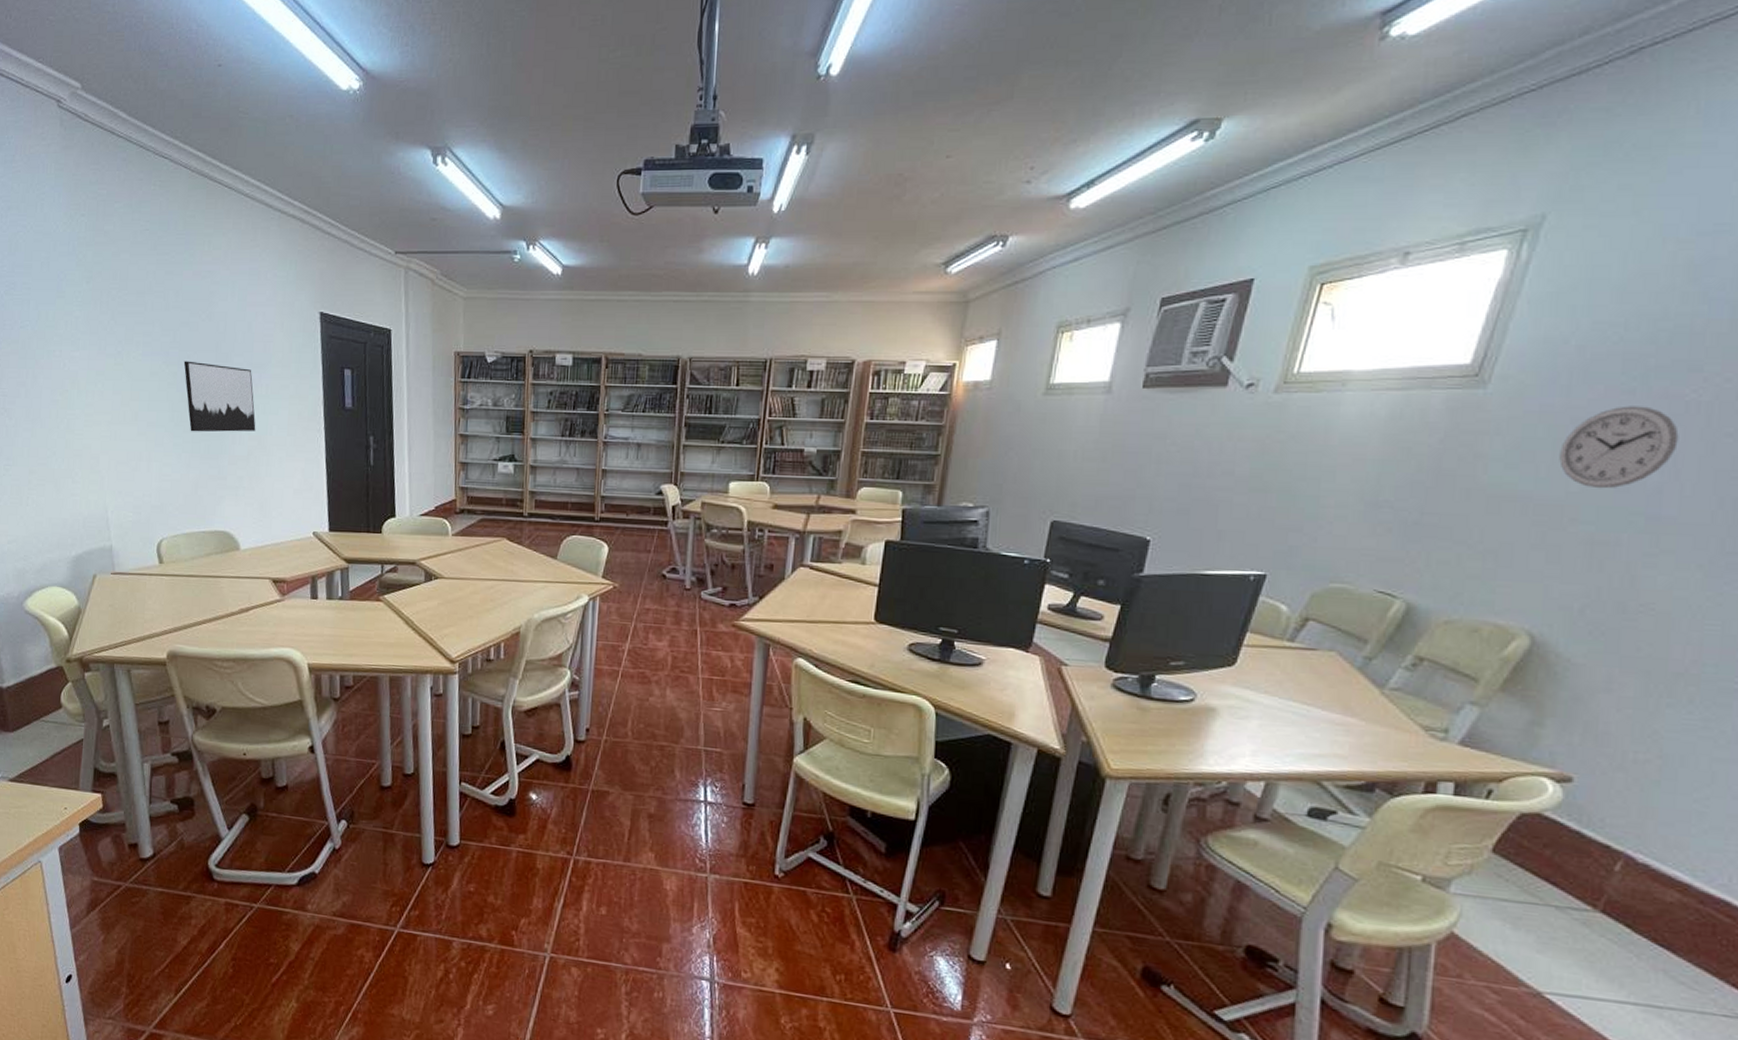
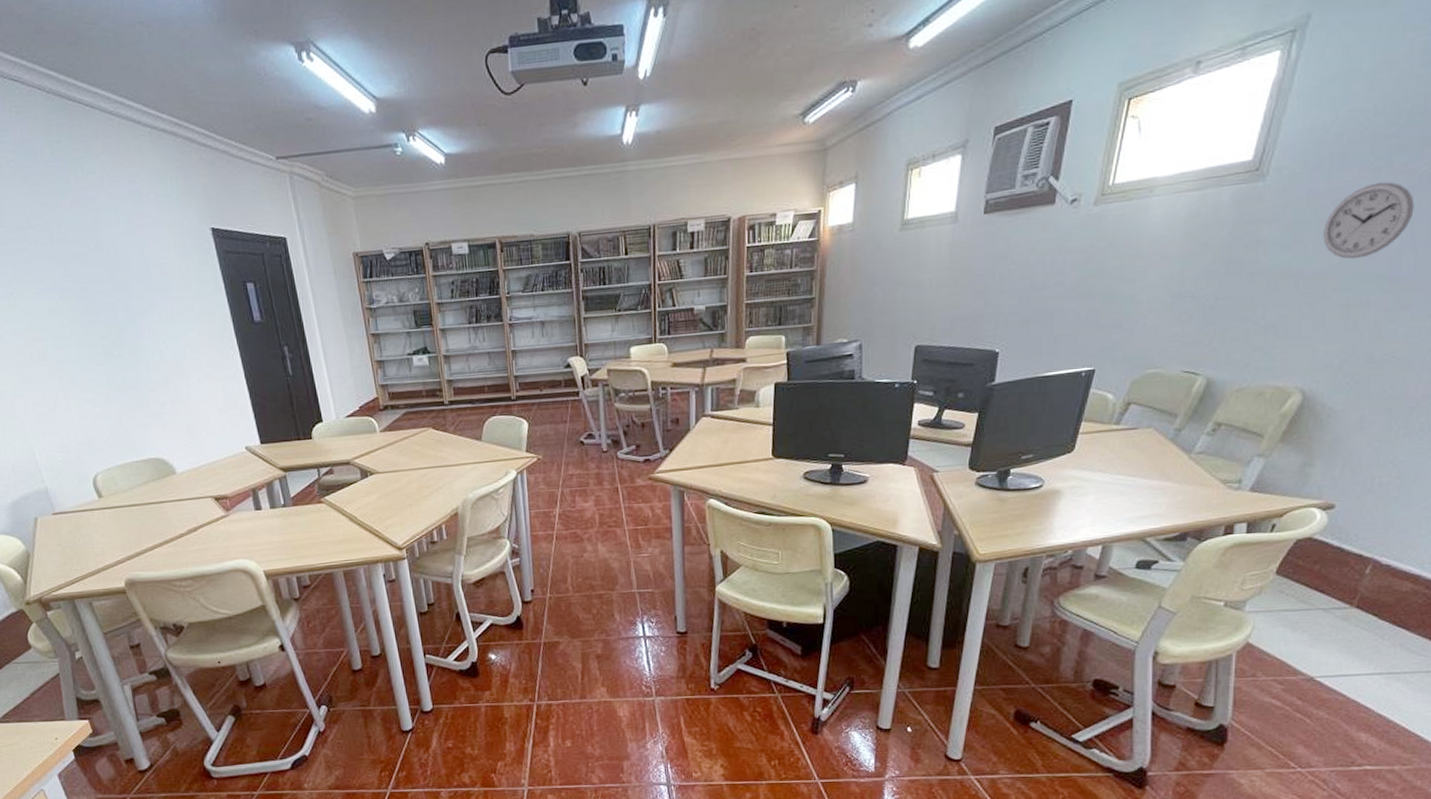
wall art: present [183,361,256,432] -> none [81,293,169,365]

